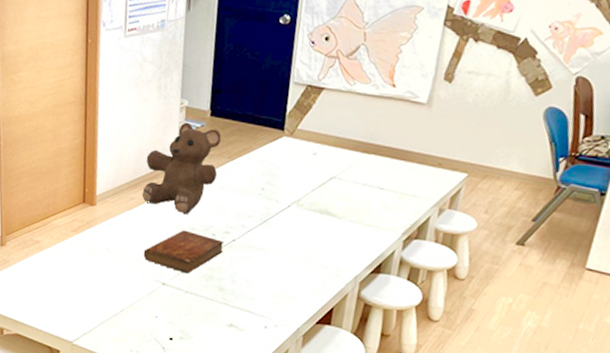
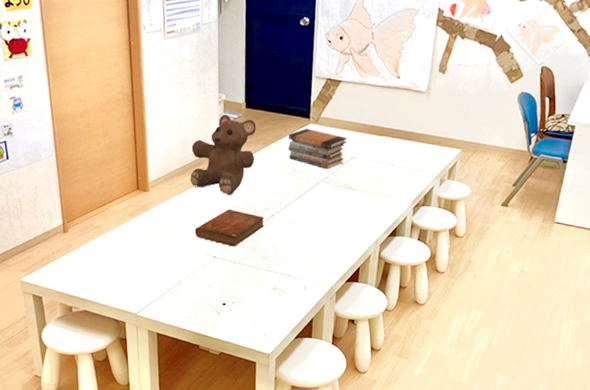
book stack: none [256,142,328,191] -> present [288,129,347,170]

